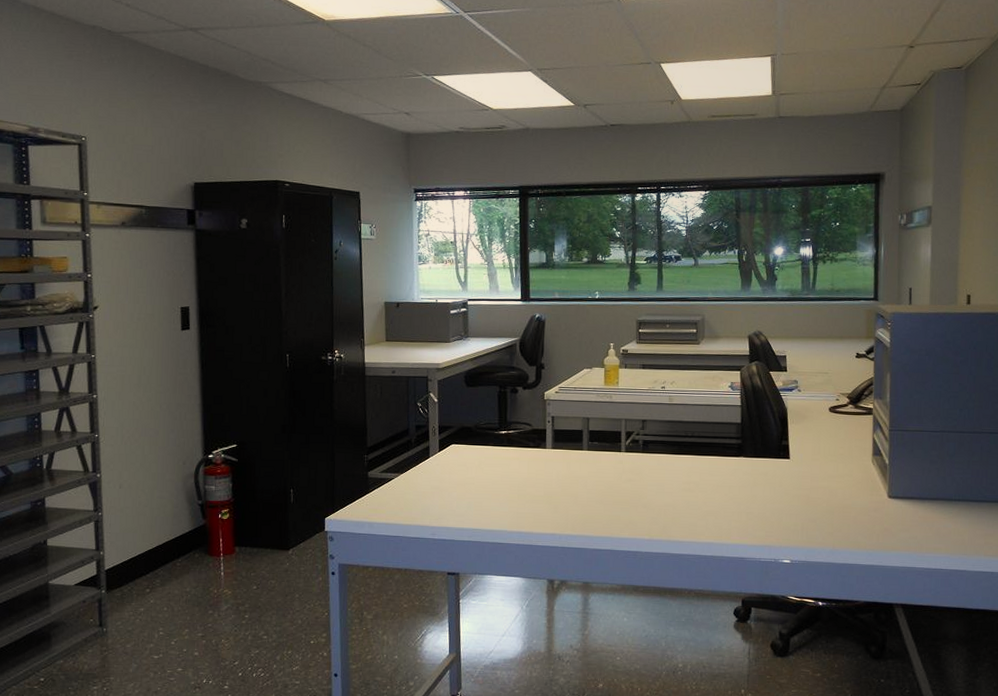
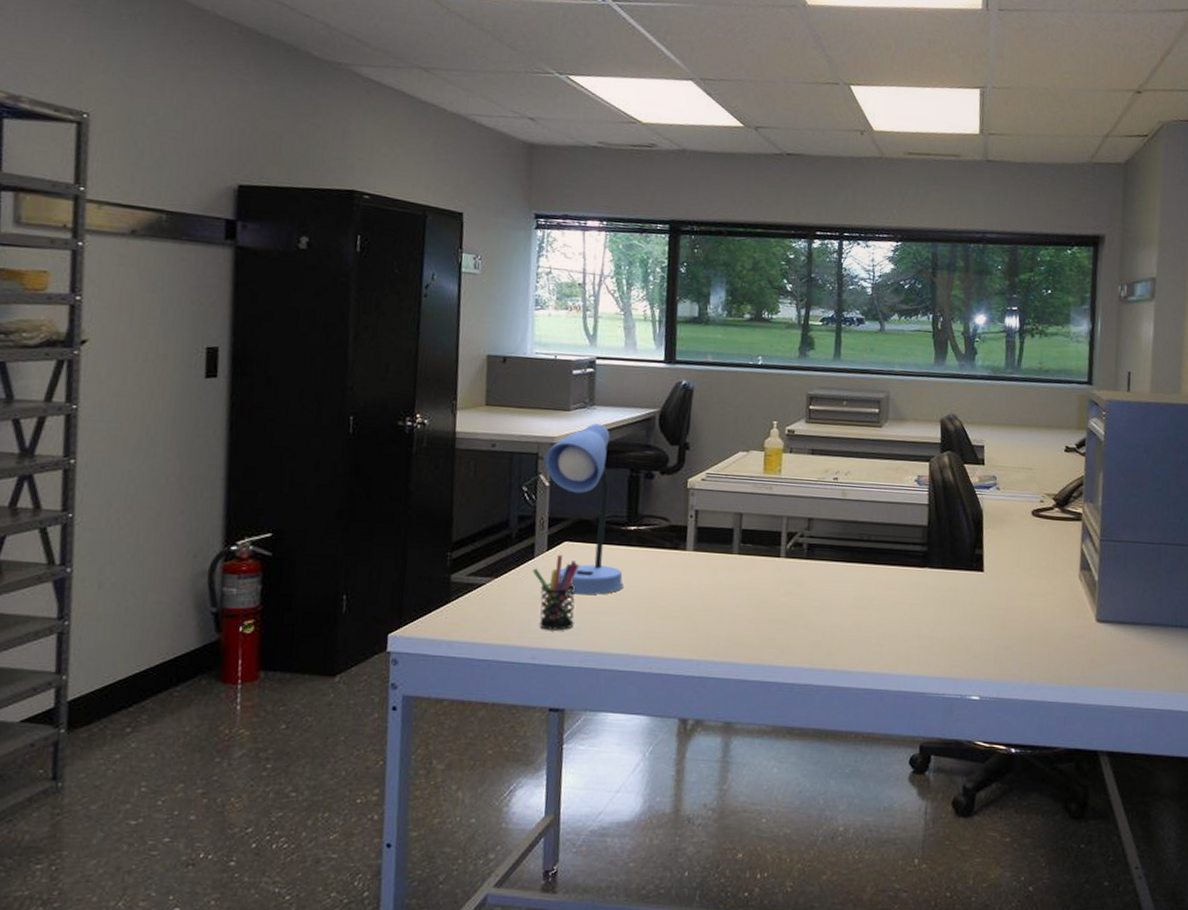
pen holder: none [428,454,464,513] -> present [532,554,580,631]
desk lamp: none [433,351,499,485] -> present [544,423,623,595]

